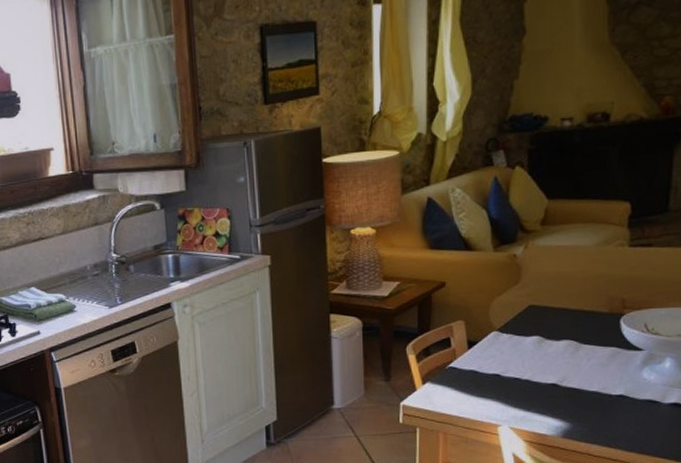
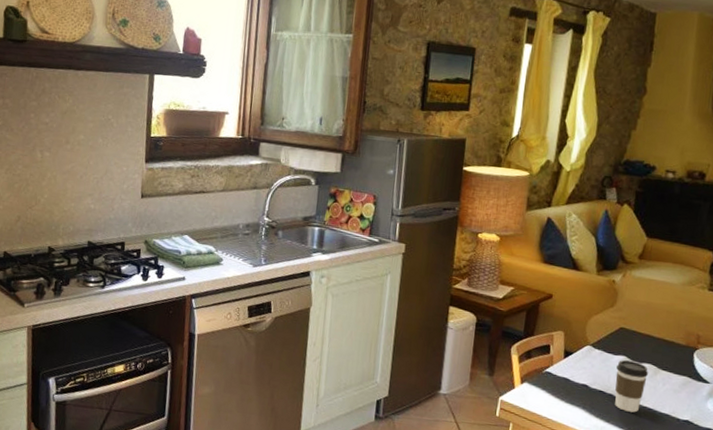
coffee cup: none [530,340,568,396] -> present [615,360,648,413]

